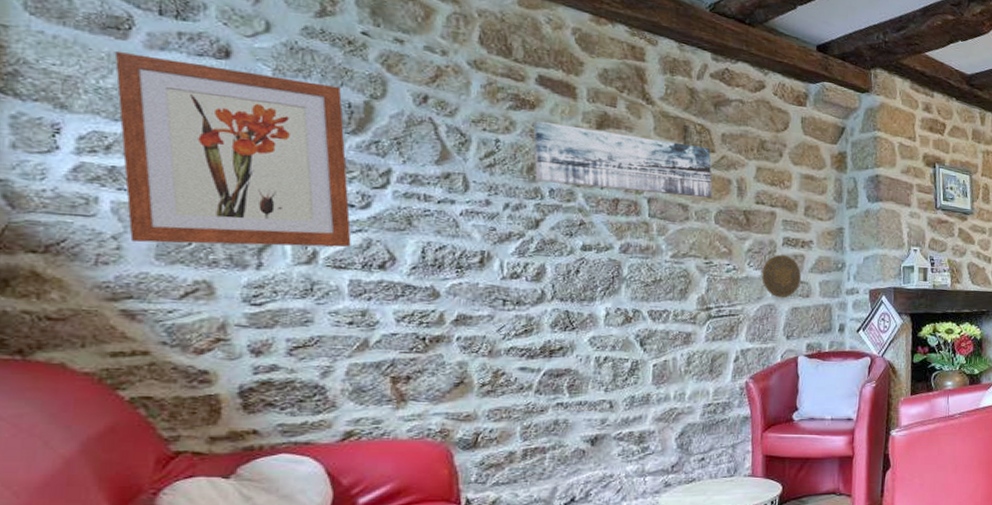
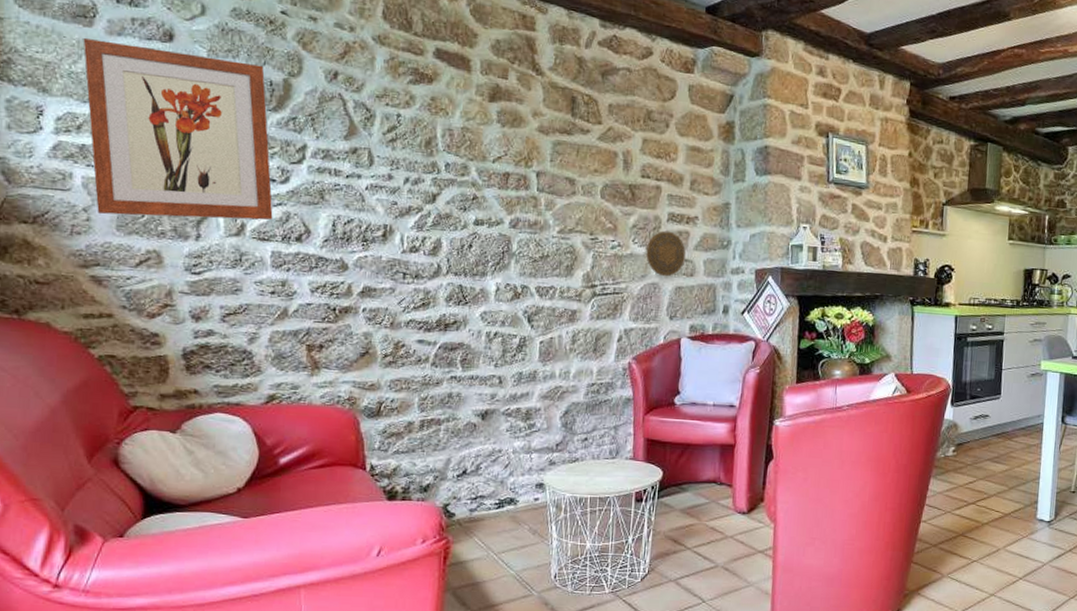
wall art: present [533,120,713,198] -> none [431,94,599,171]

